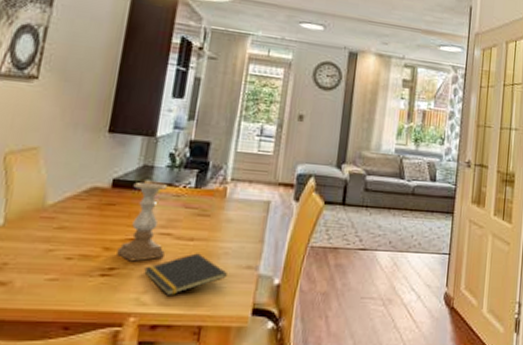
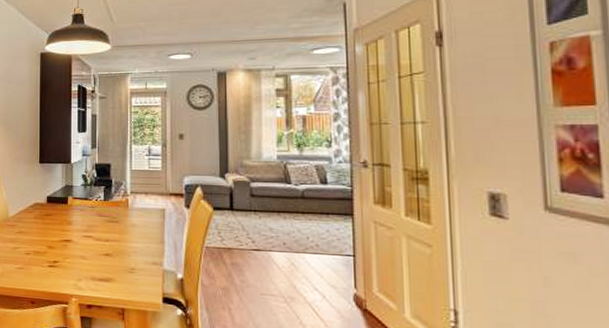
candle holder: present [117,181,168,262] -> none [57,197,89,257]
notepad: present [144,253,227,297] -> none [77,251,138,284]

